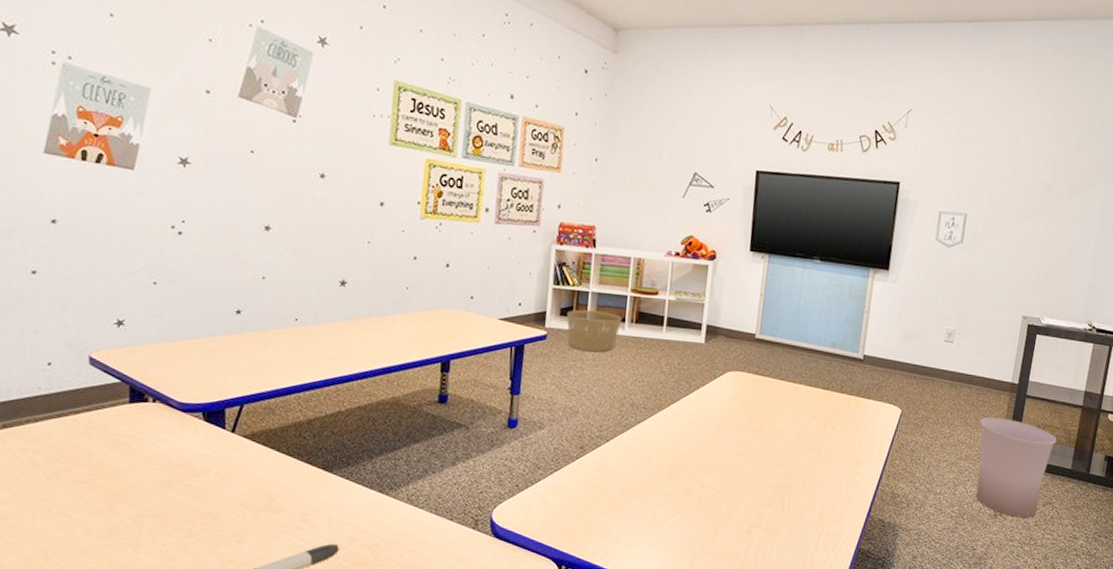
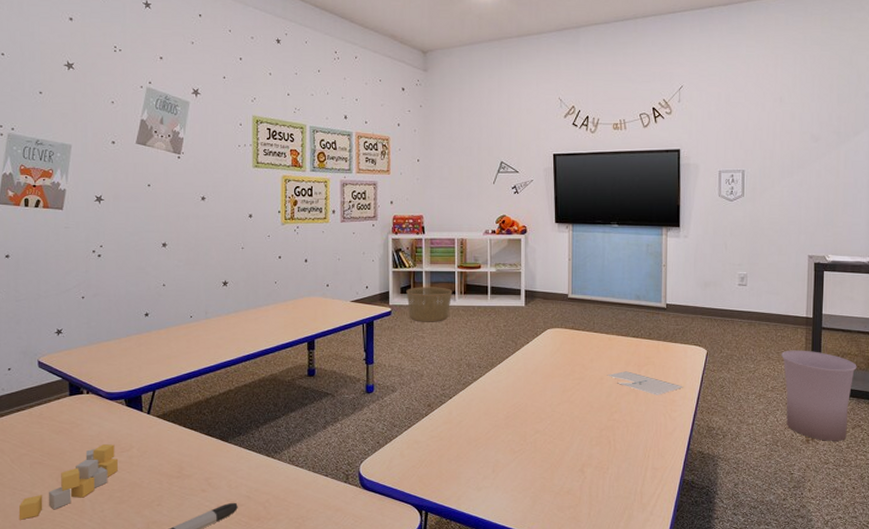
toy blocks: none [52,465,189,549] -> present [18,444,118,520]
paper: none [789,426,871,455] -> present [607,371,683,395]

